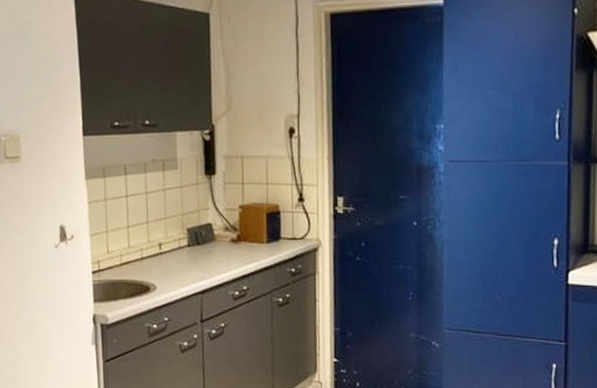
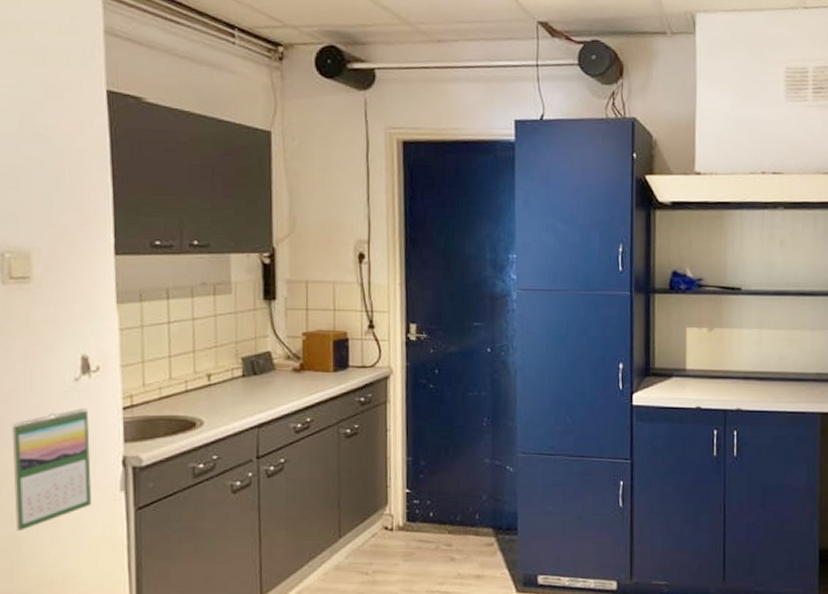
calendar: none [11,271,71,374] -> present [12,408,92,532]

